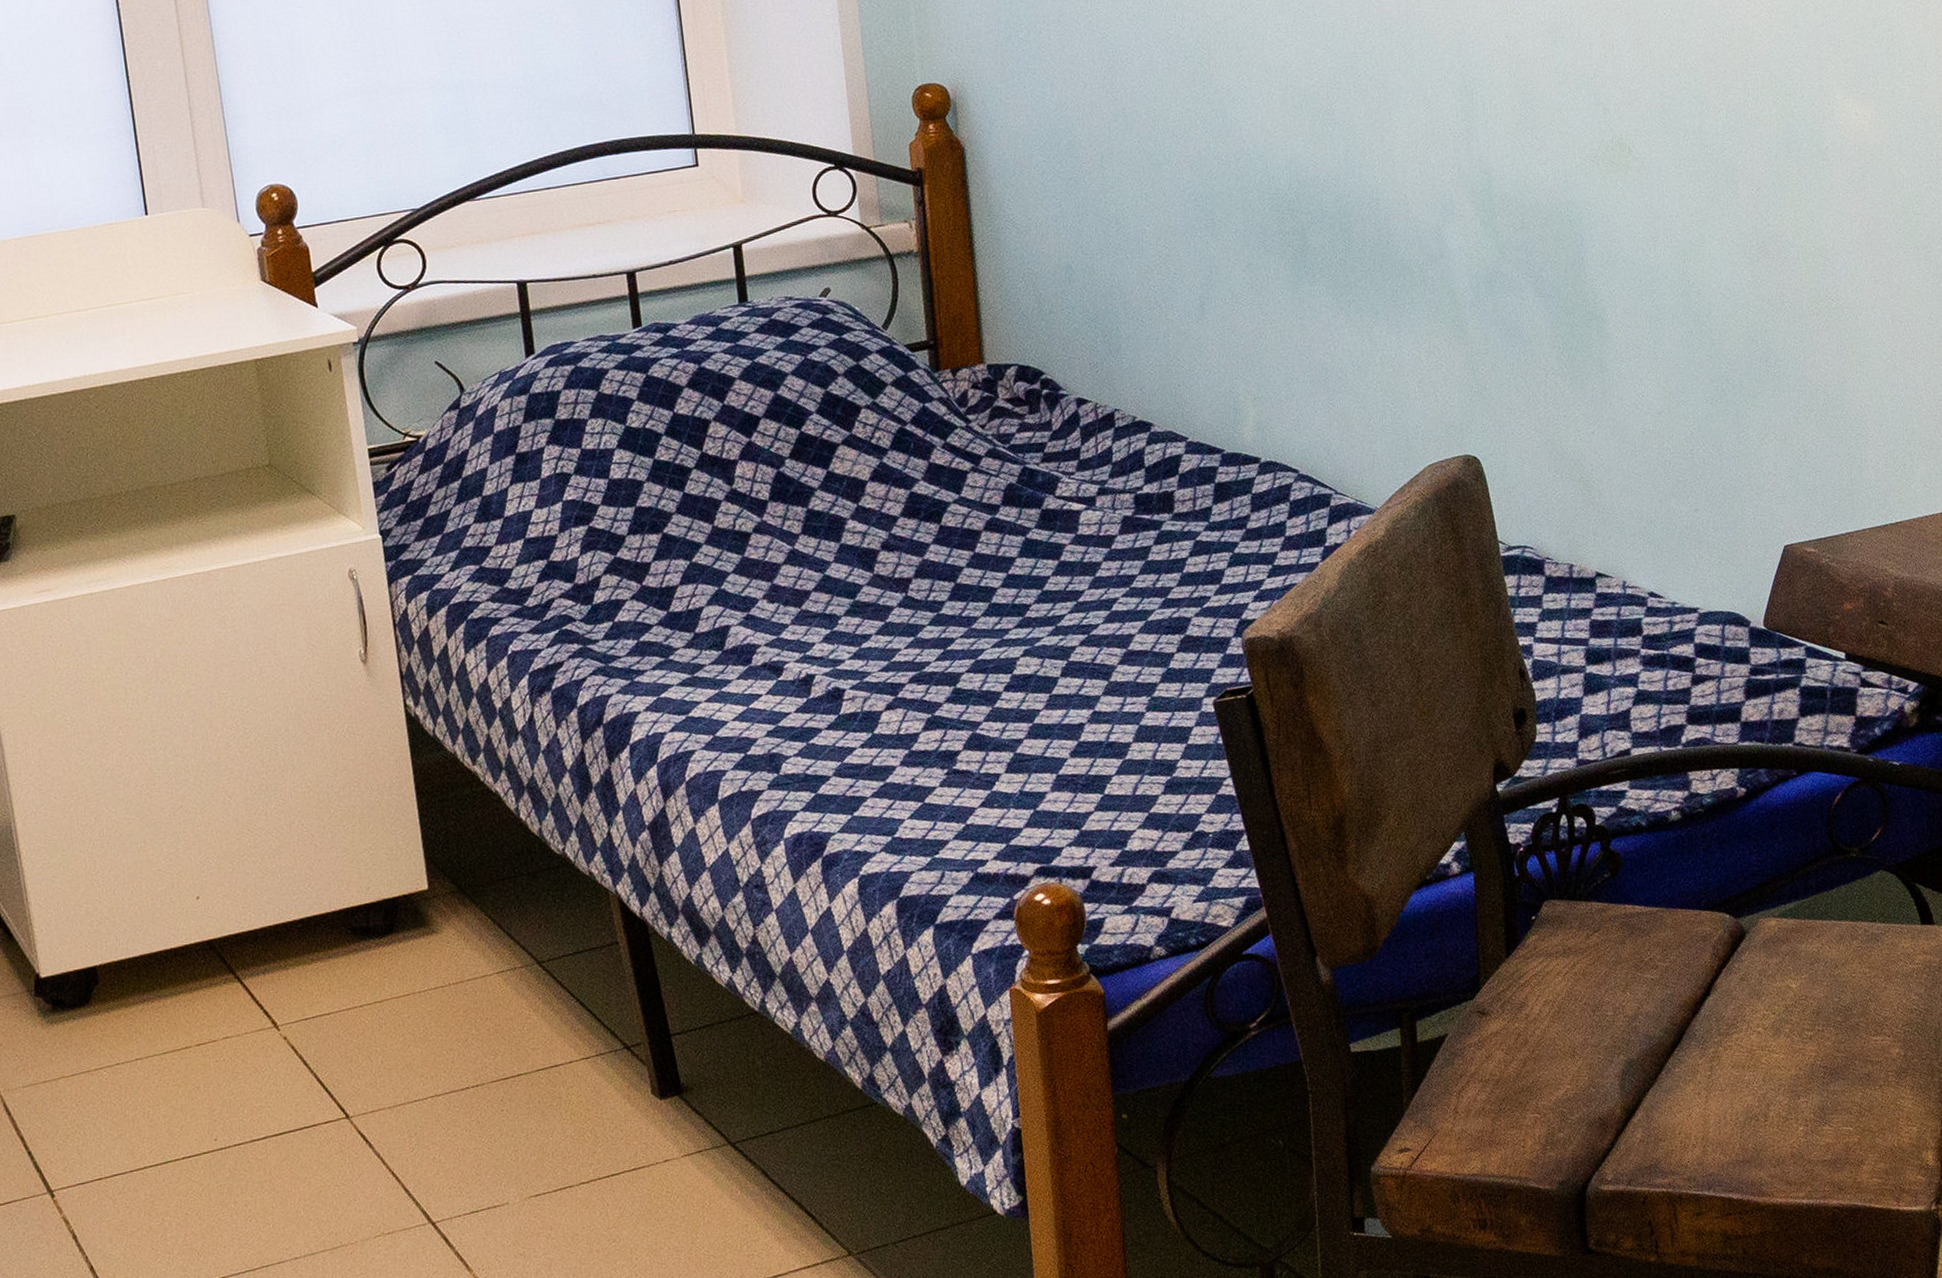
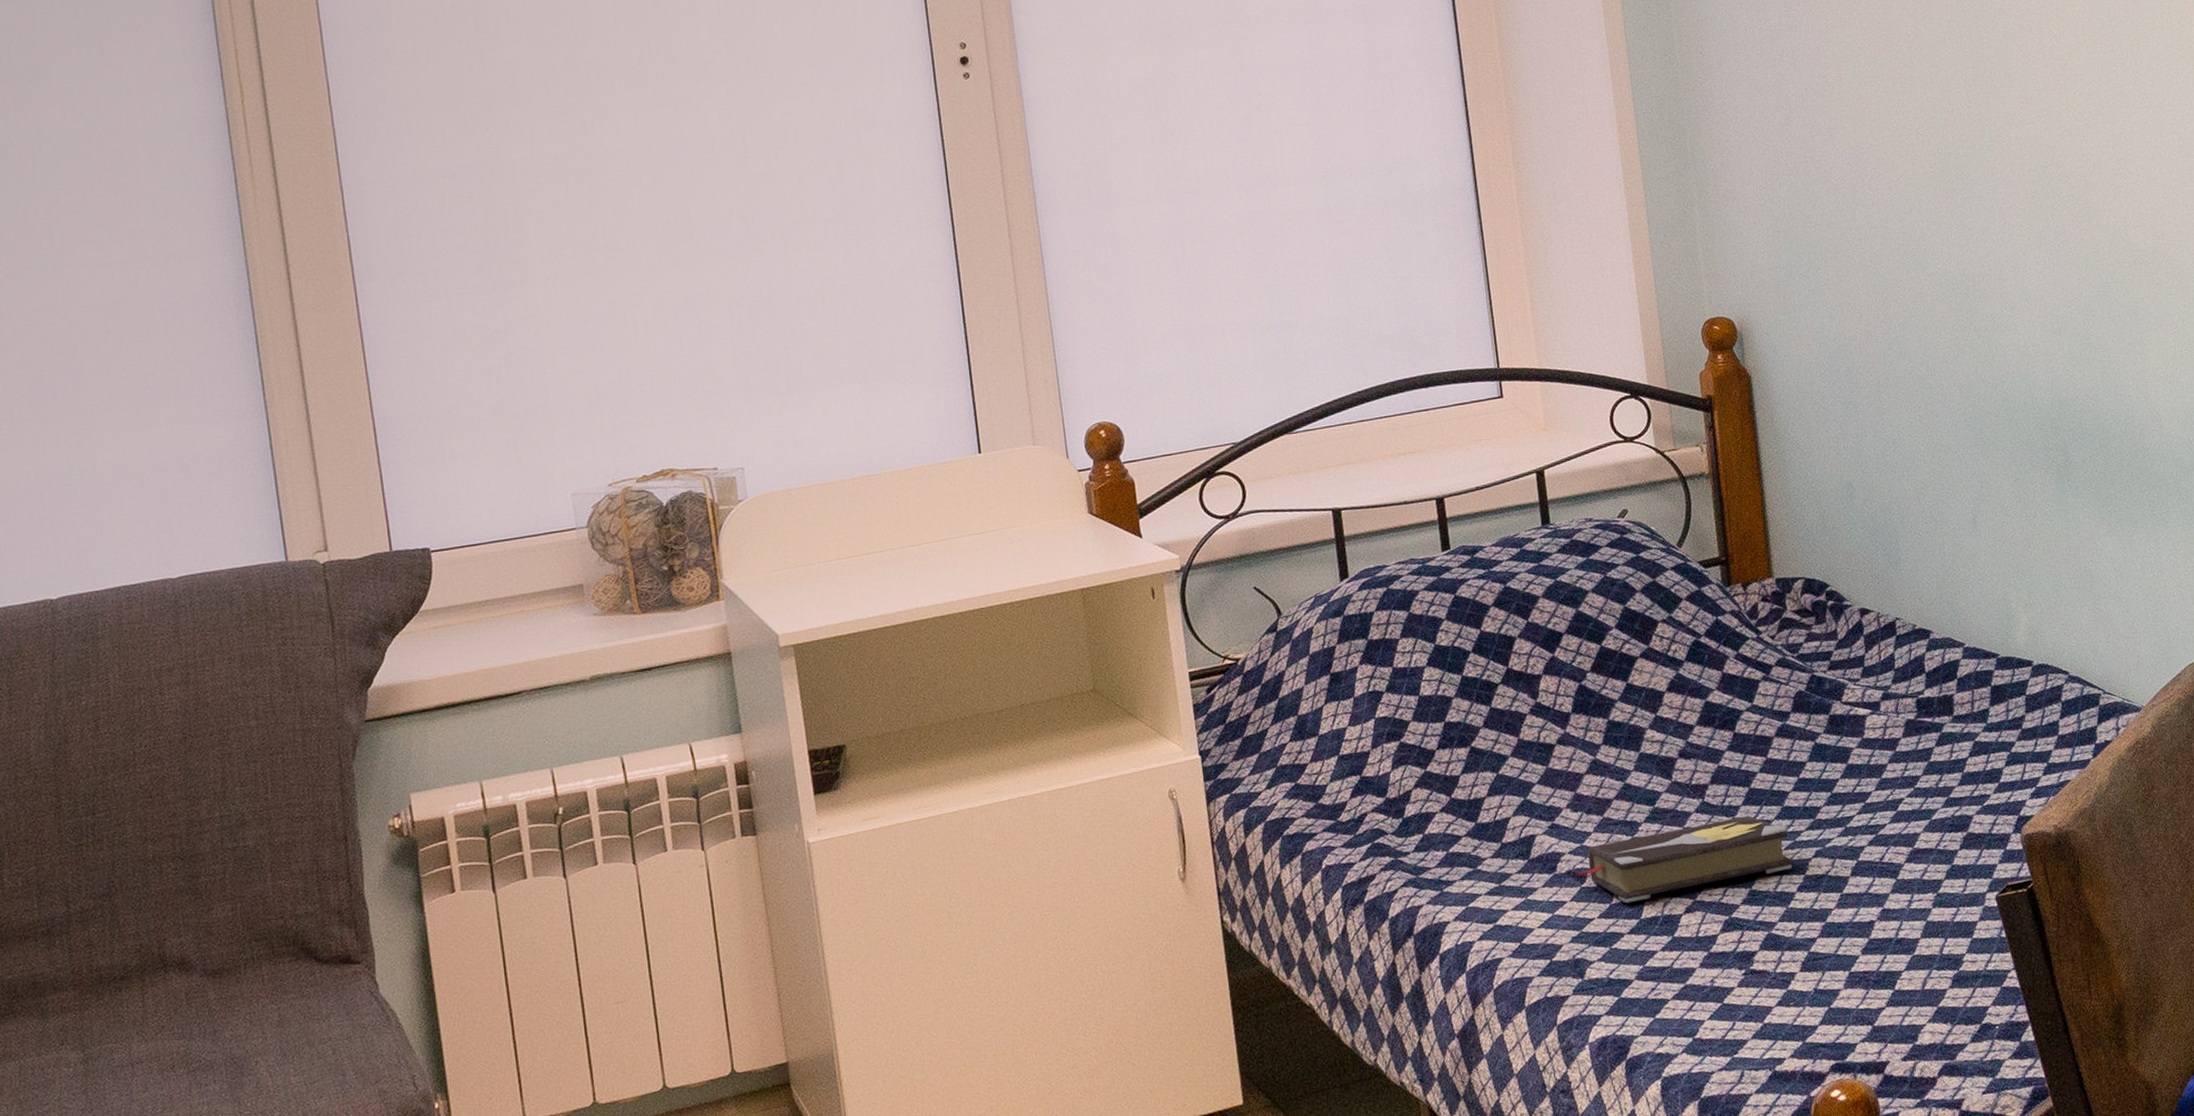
hardback book: none [771,611,998,699] -> present [1575,815,1792,904]

